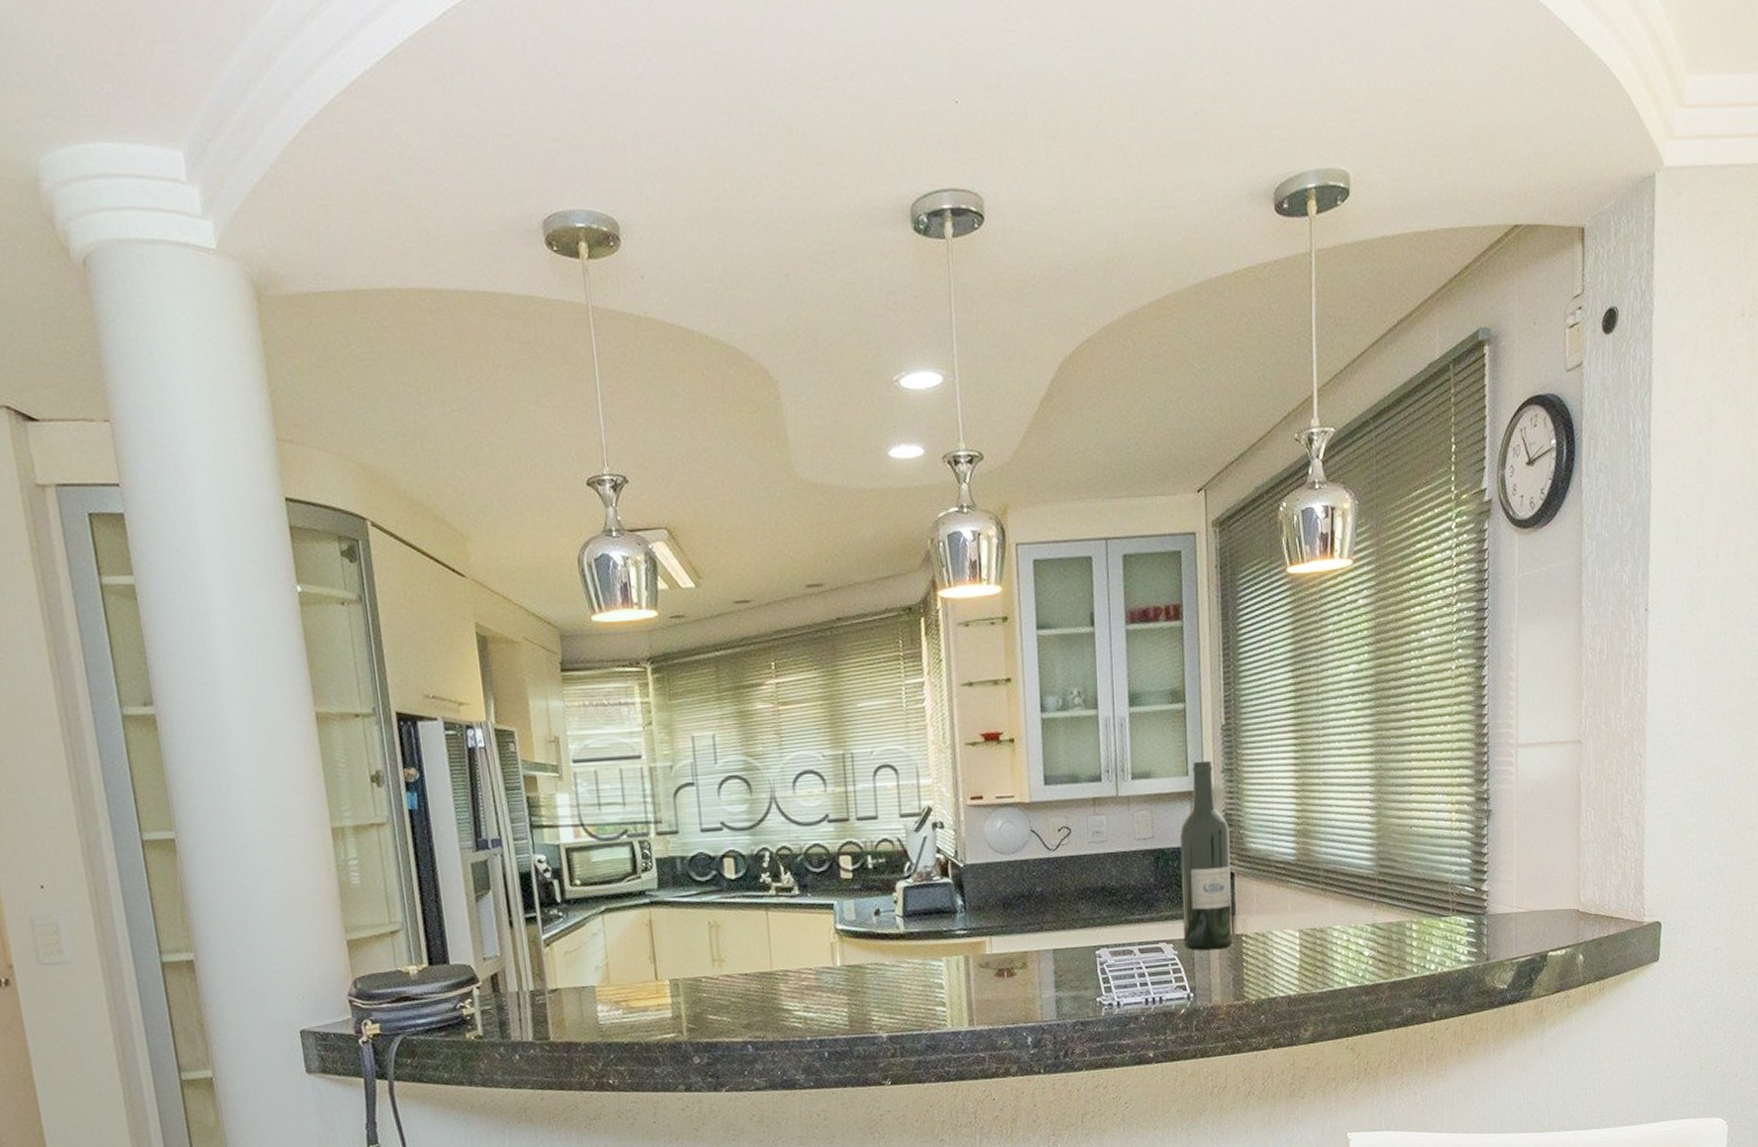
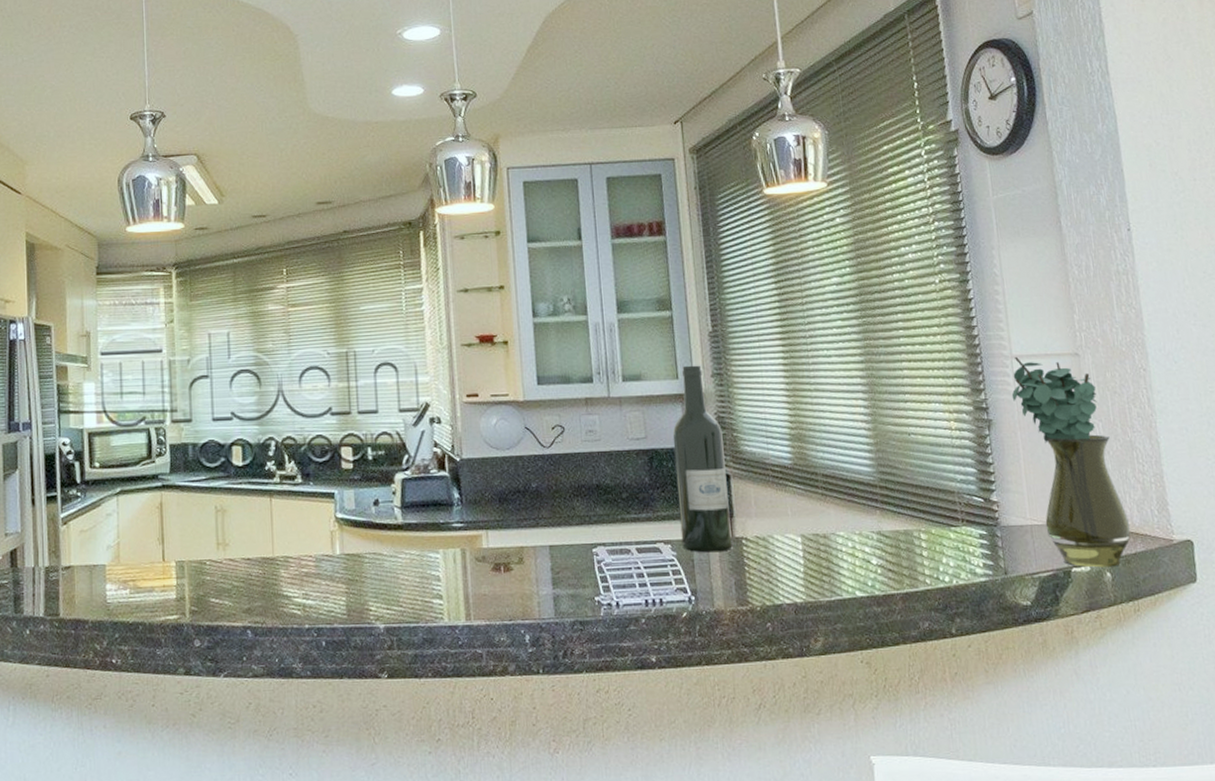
vase: none [1513,745,1607,951] -> present [1011,356,1131,568]

